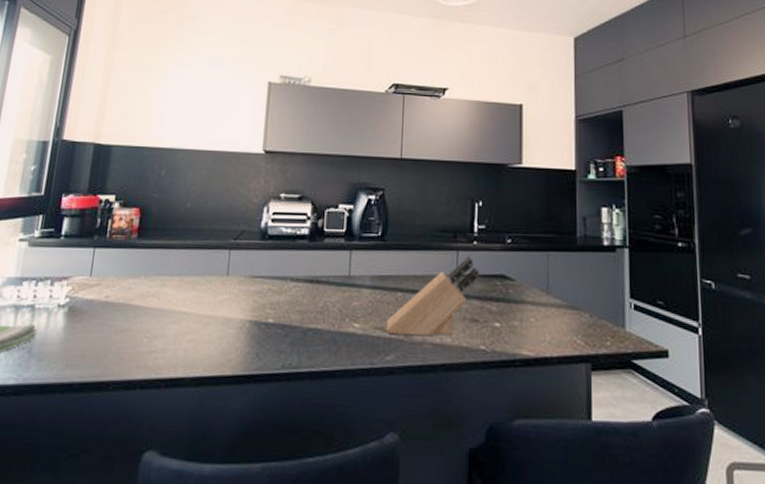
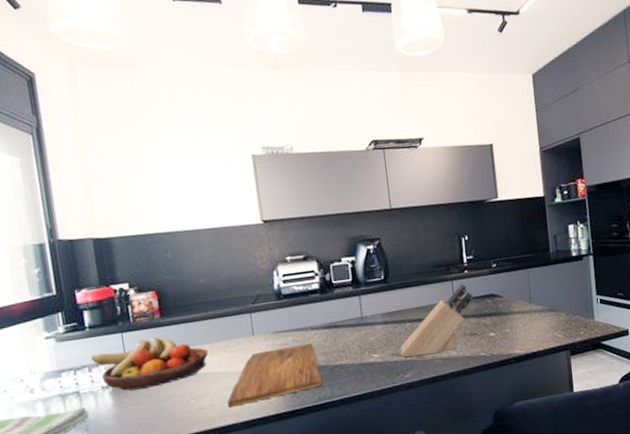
fruit bowl: none [56,259,176,316] -> present [91,337,209,391]
cutting board: none [182,295,292,357] -> present [227,343,323,408]

